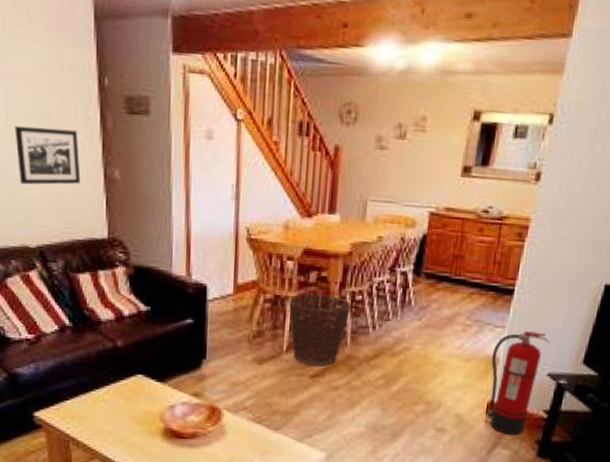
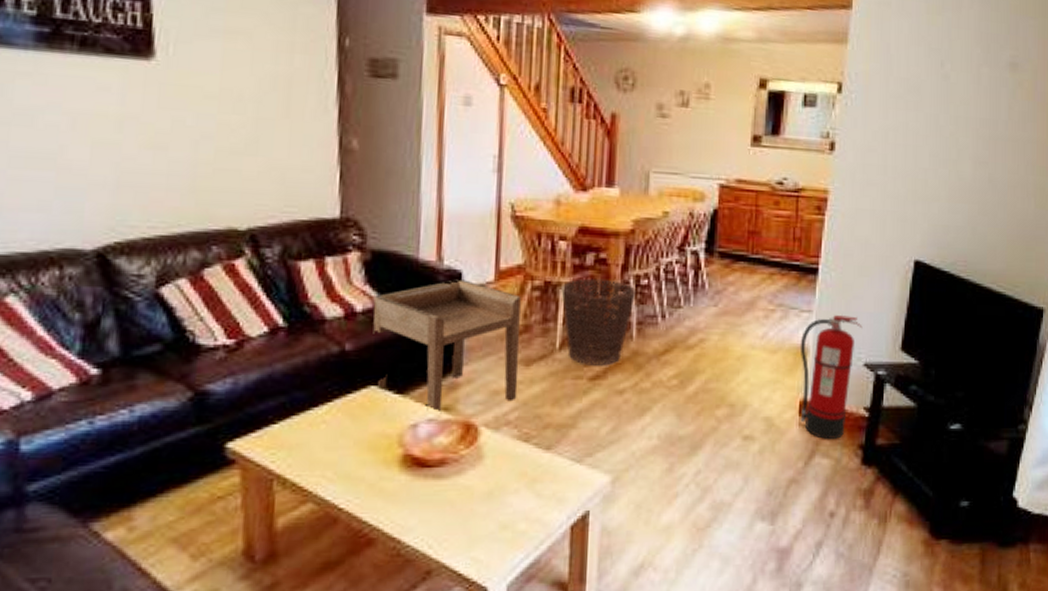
picture frame: present [14,125,81,185] -> none [229,88,310,156]
side table: none [137,291,255,399] -> present [373,279,521,414]

